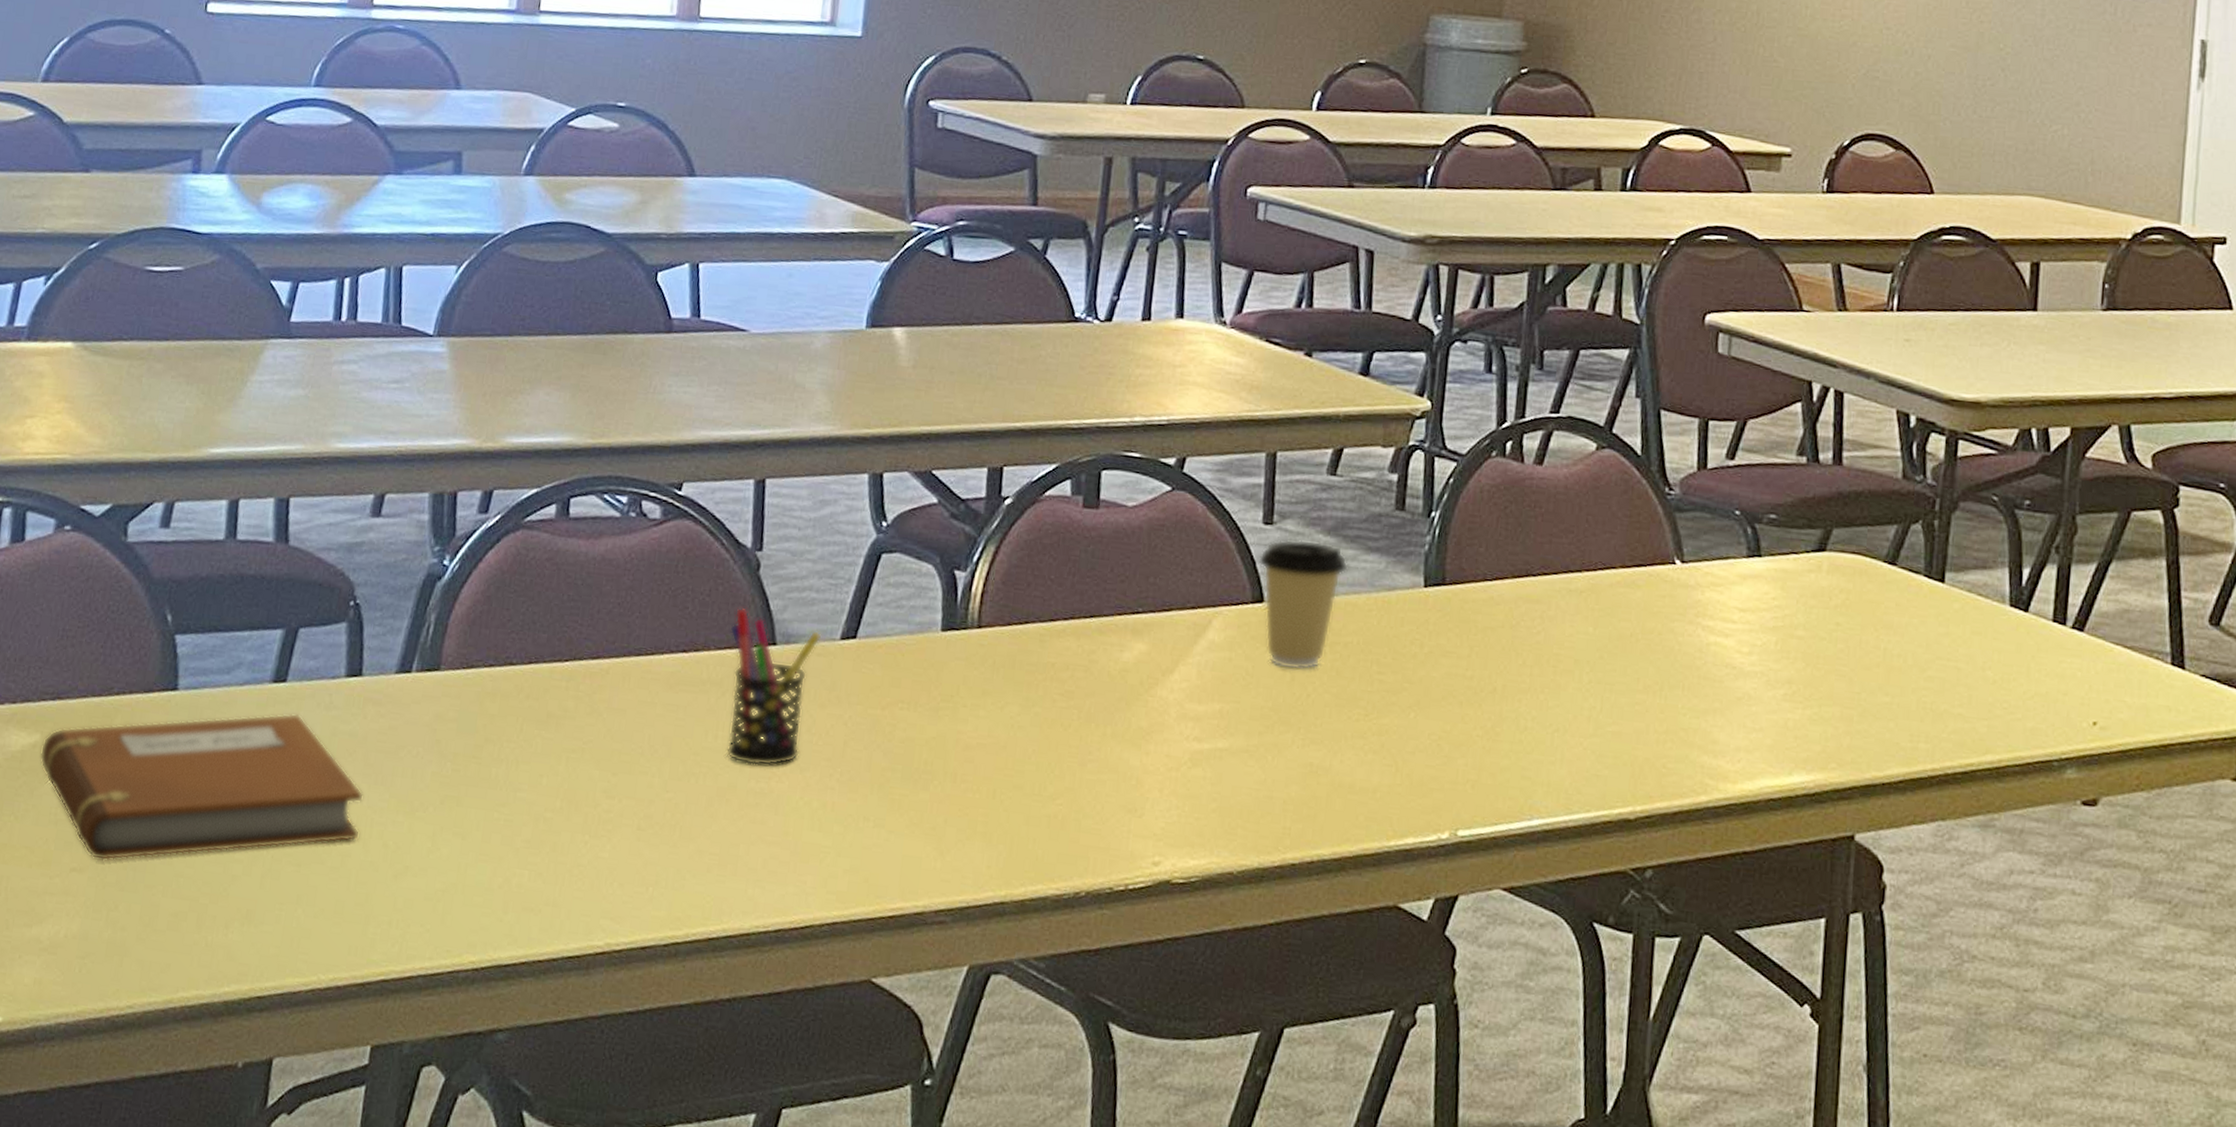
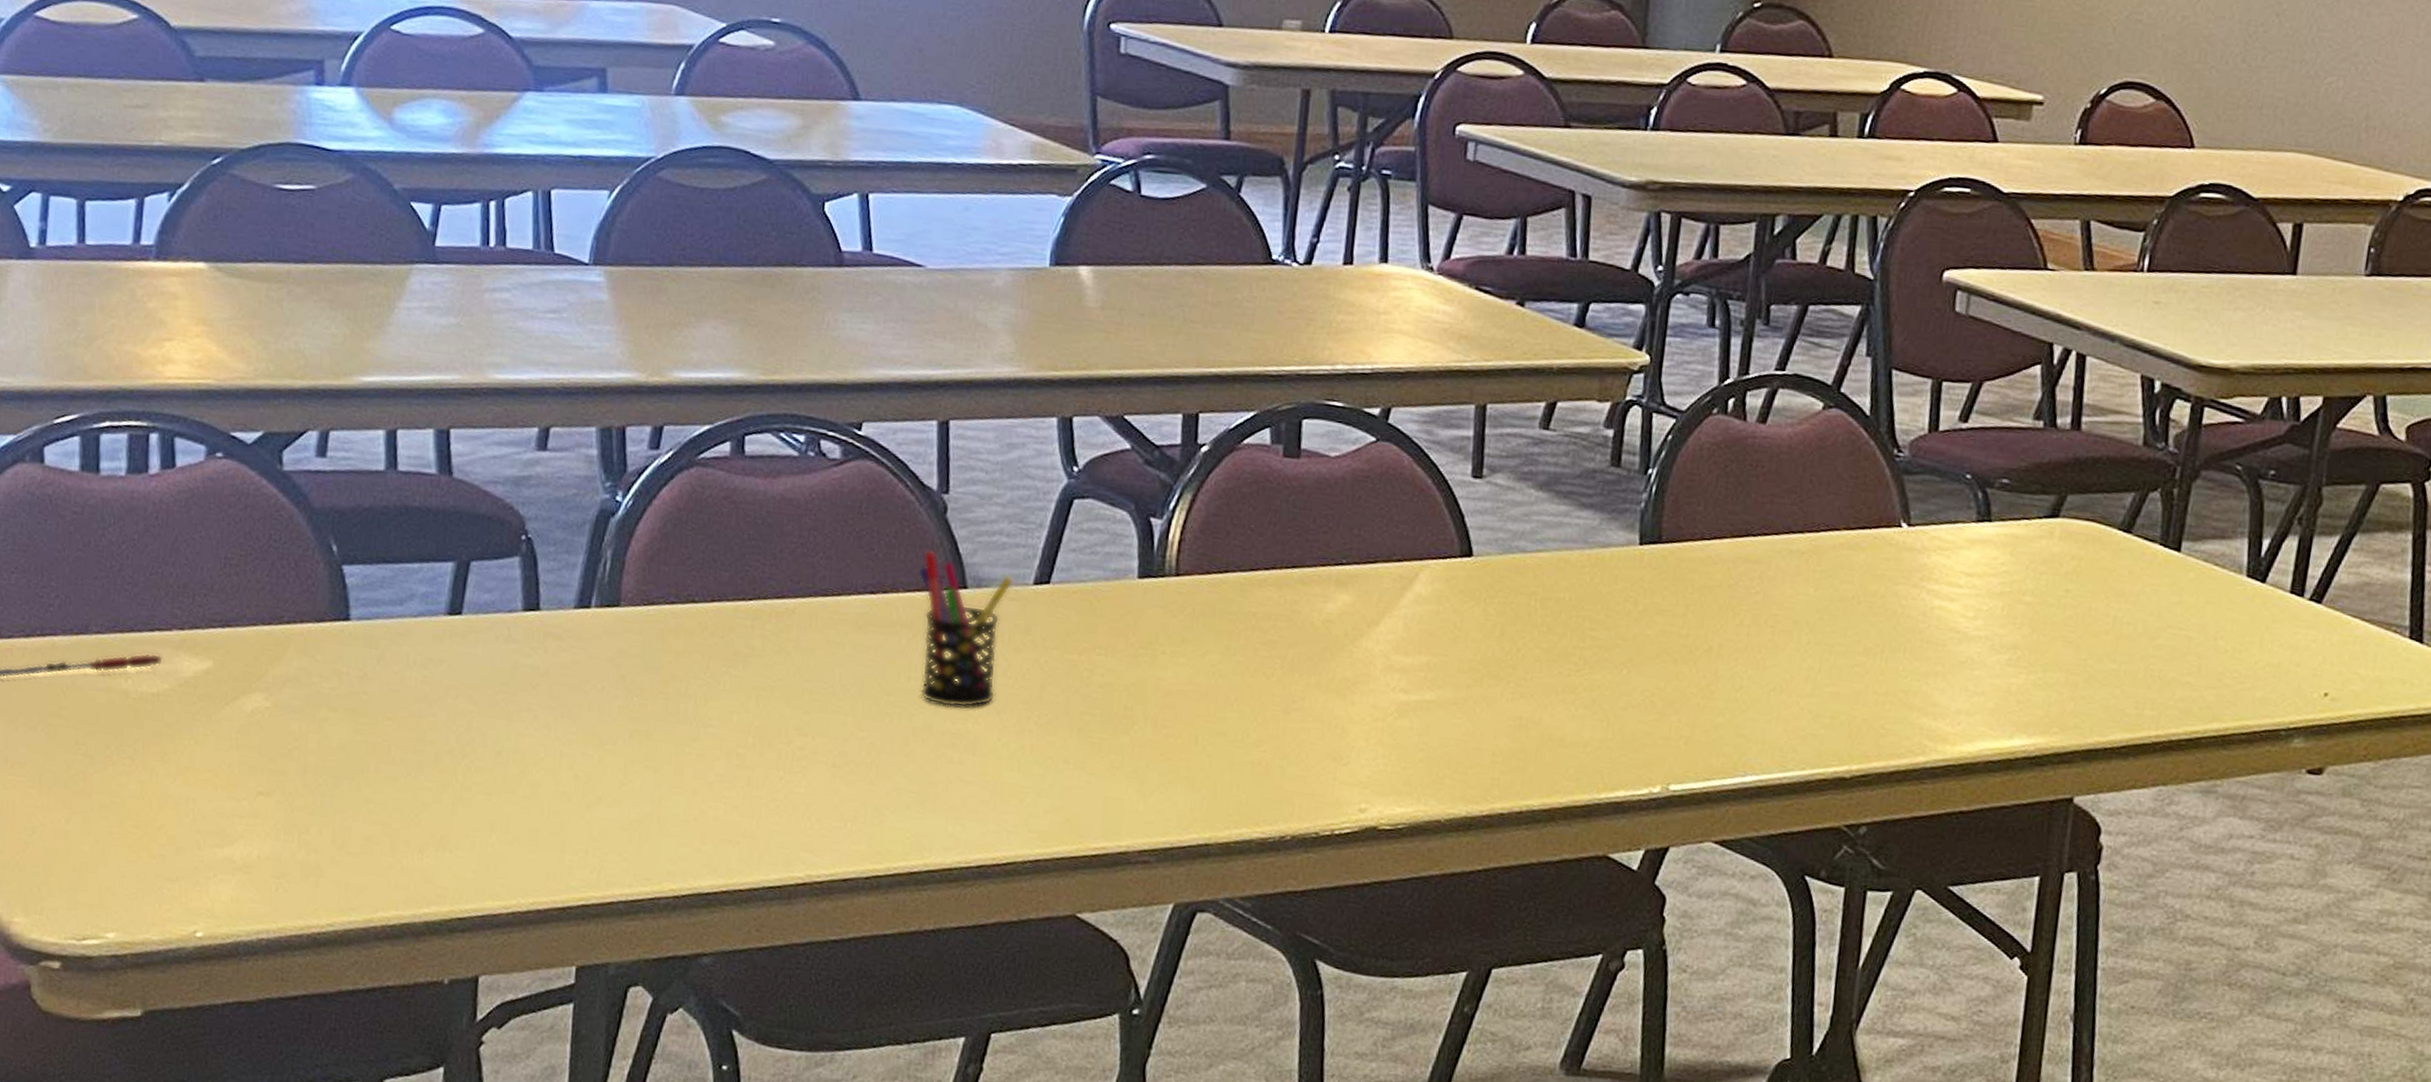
notebook: present [40,713,364,861] -> none [214,645,550,786]
coffee cup: present [1259,539,1348,671] -> none [1468,493,1561,625]

